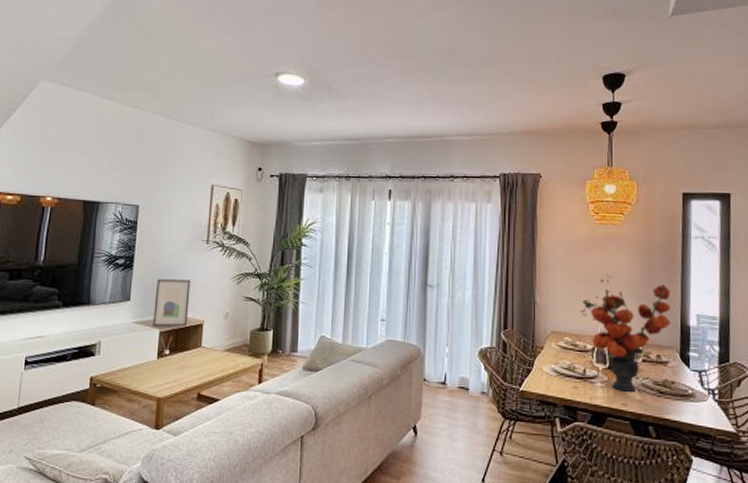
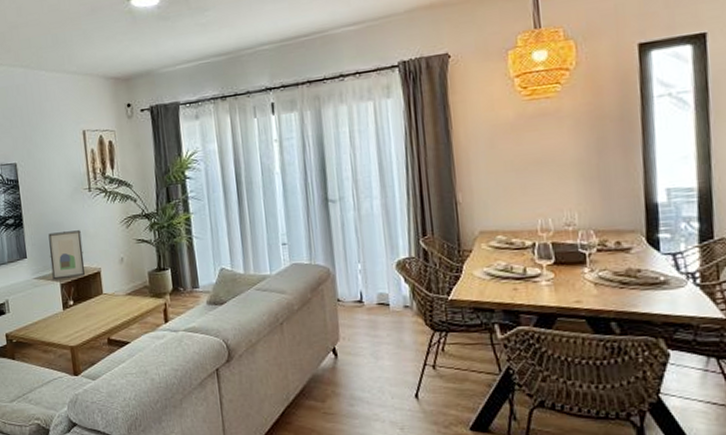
bouquet: present [580,273,671,393] -> none [513,156,632,288]

